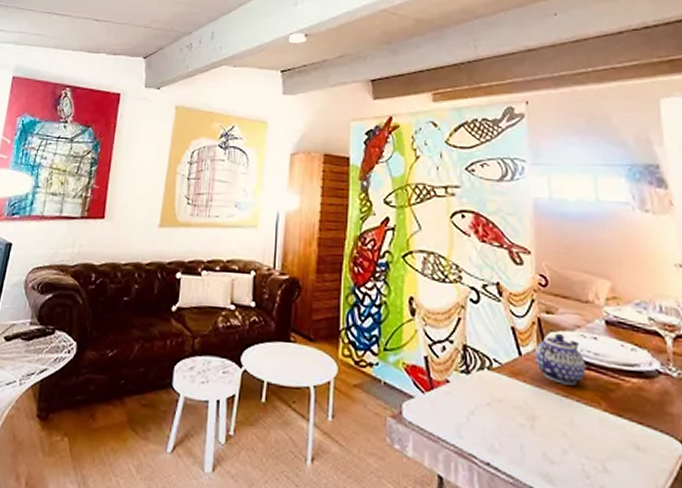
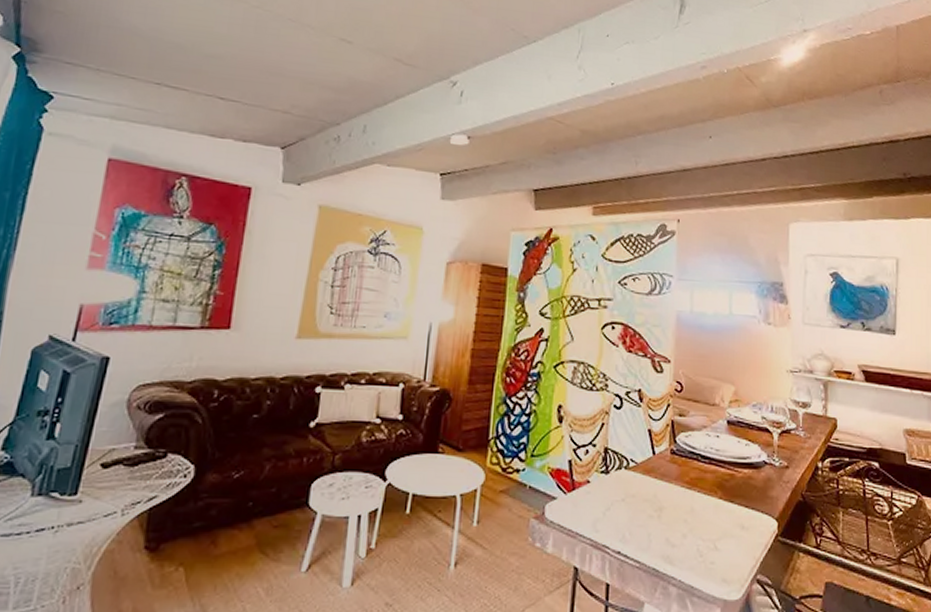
teapot: present [535,334,586,385] -> none [667,434,708,478]

